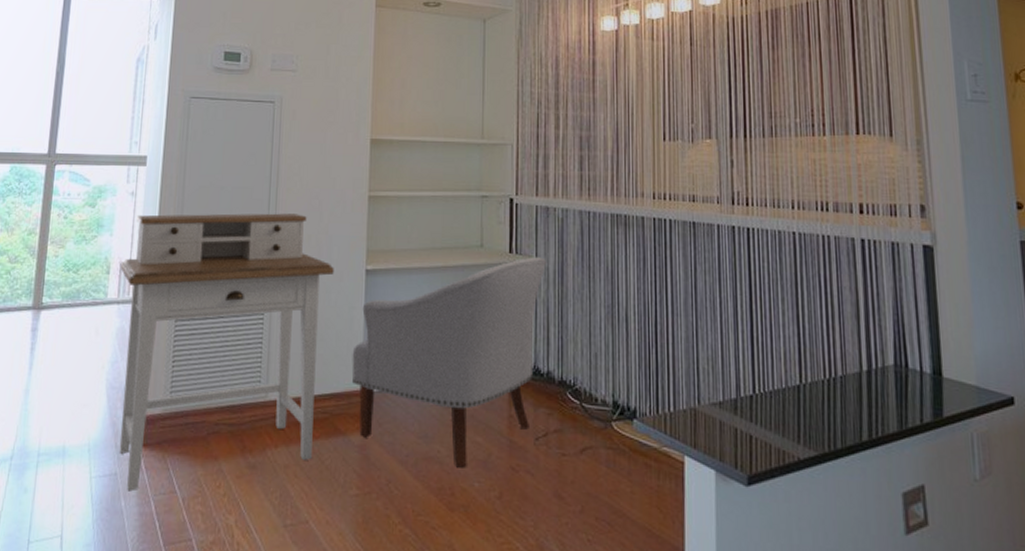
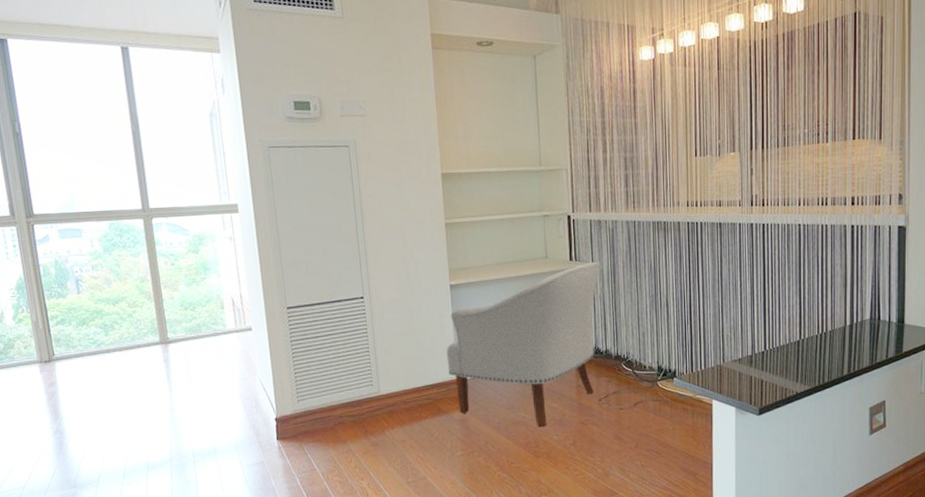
desk: present [119,213,334,492] -> none [233,243,423,474]

